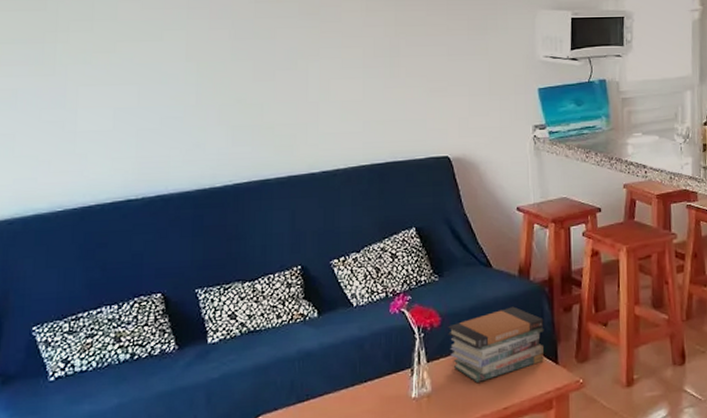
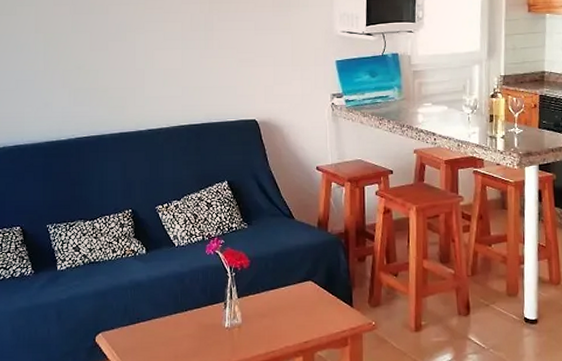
book stack: present [447,306,544,382] -> none [255,254,341,318]

